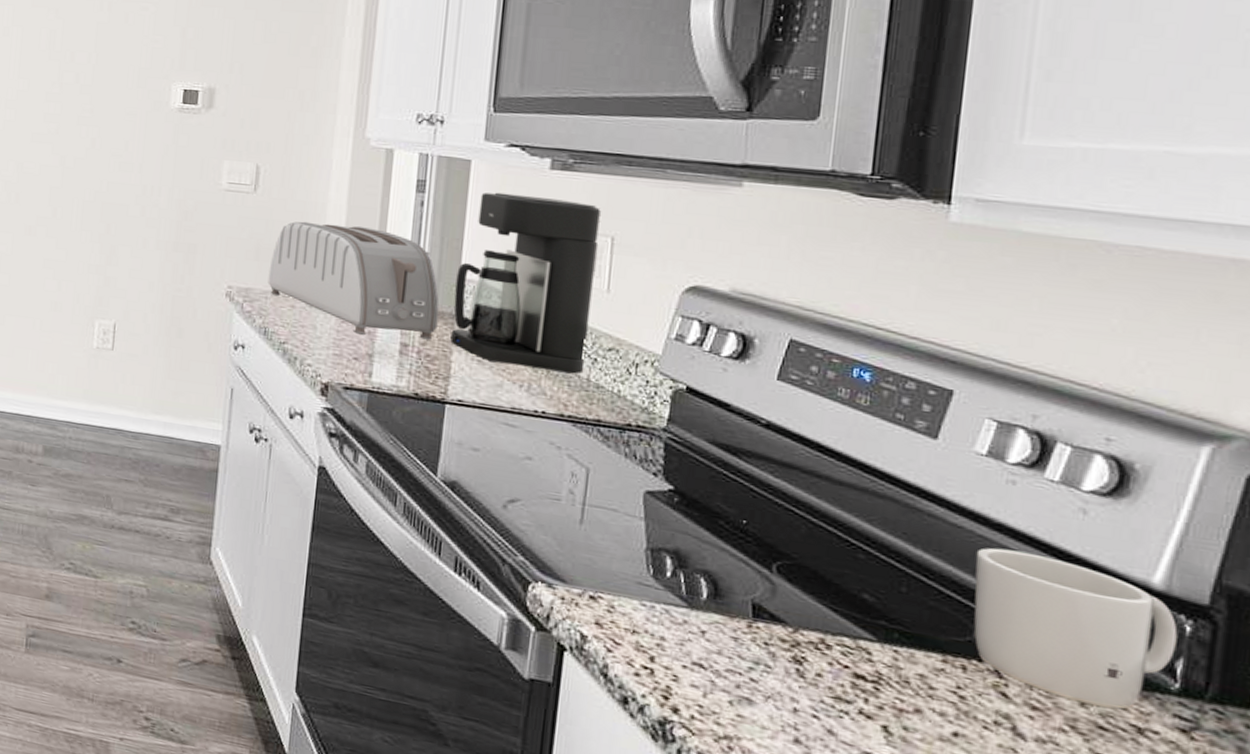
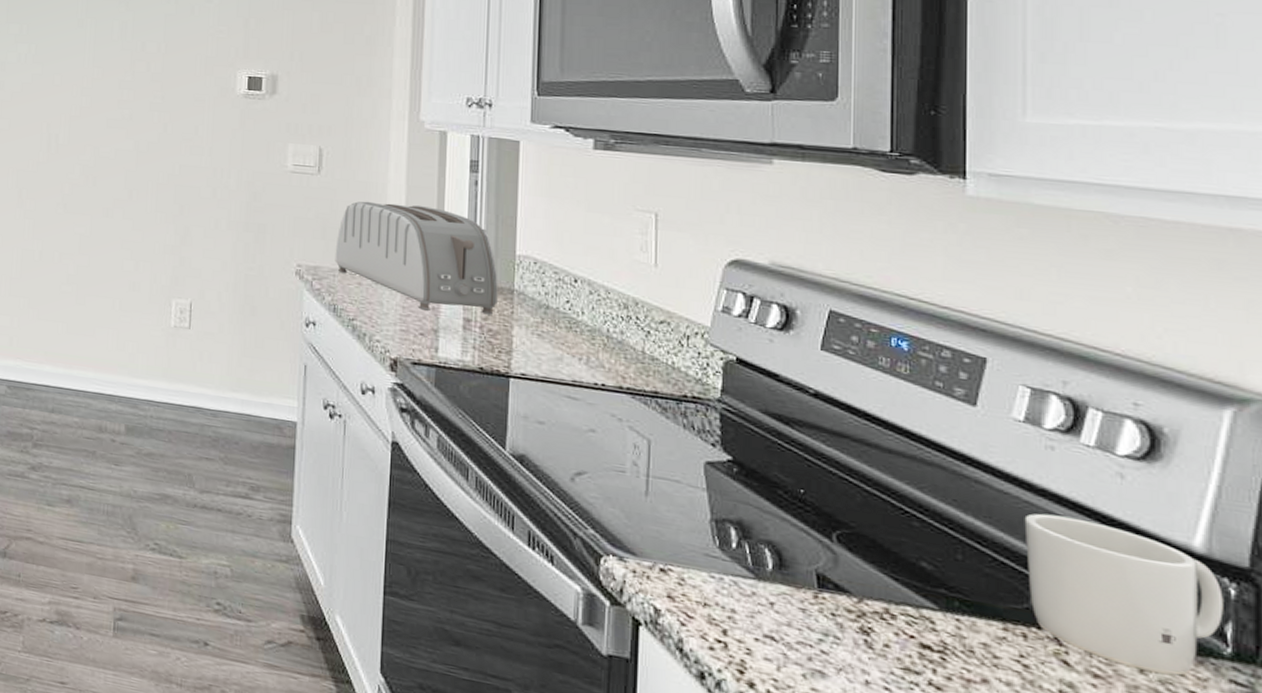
coffee maker: present [450,192,601,374] -> none [510,171,643,347]

